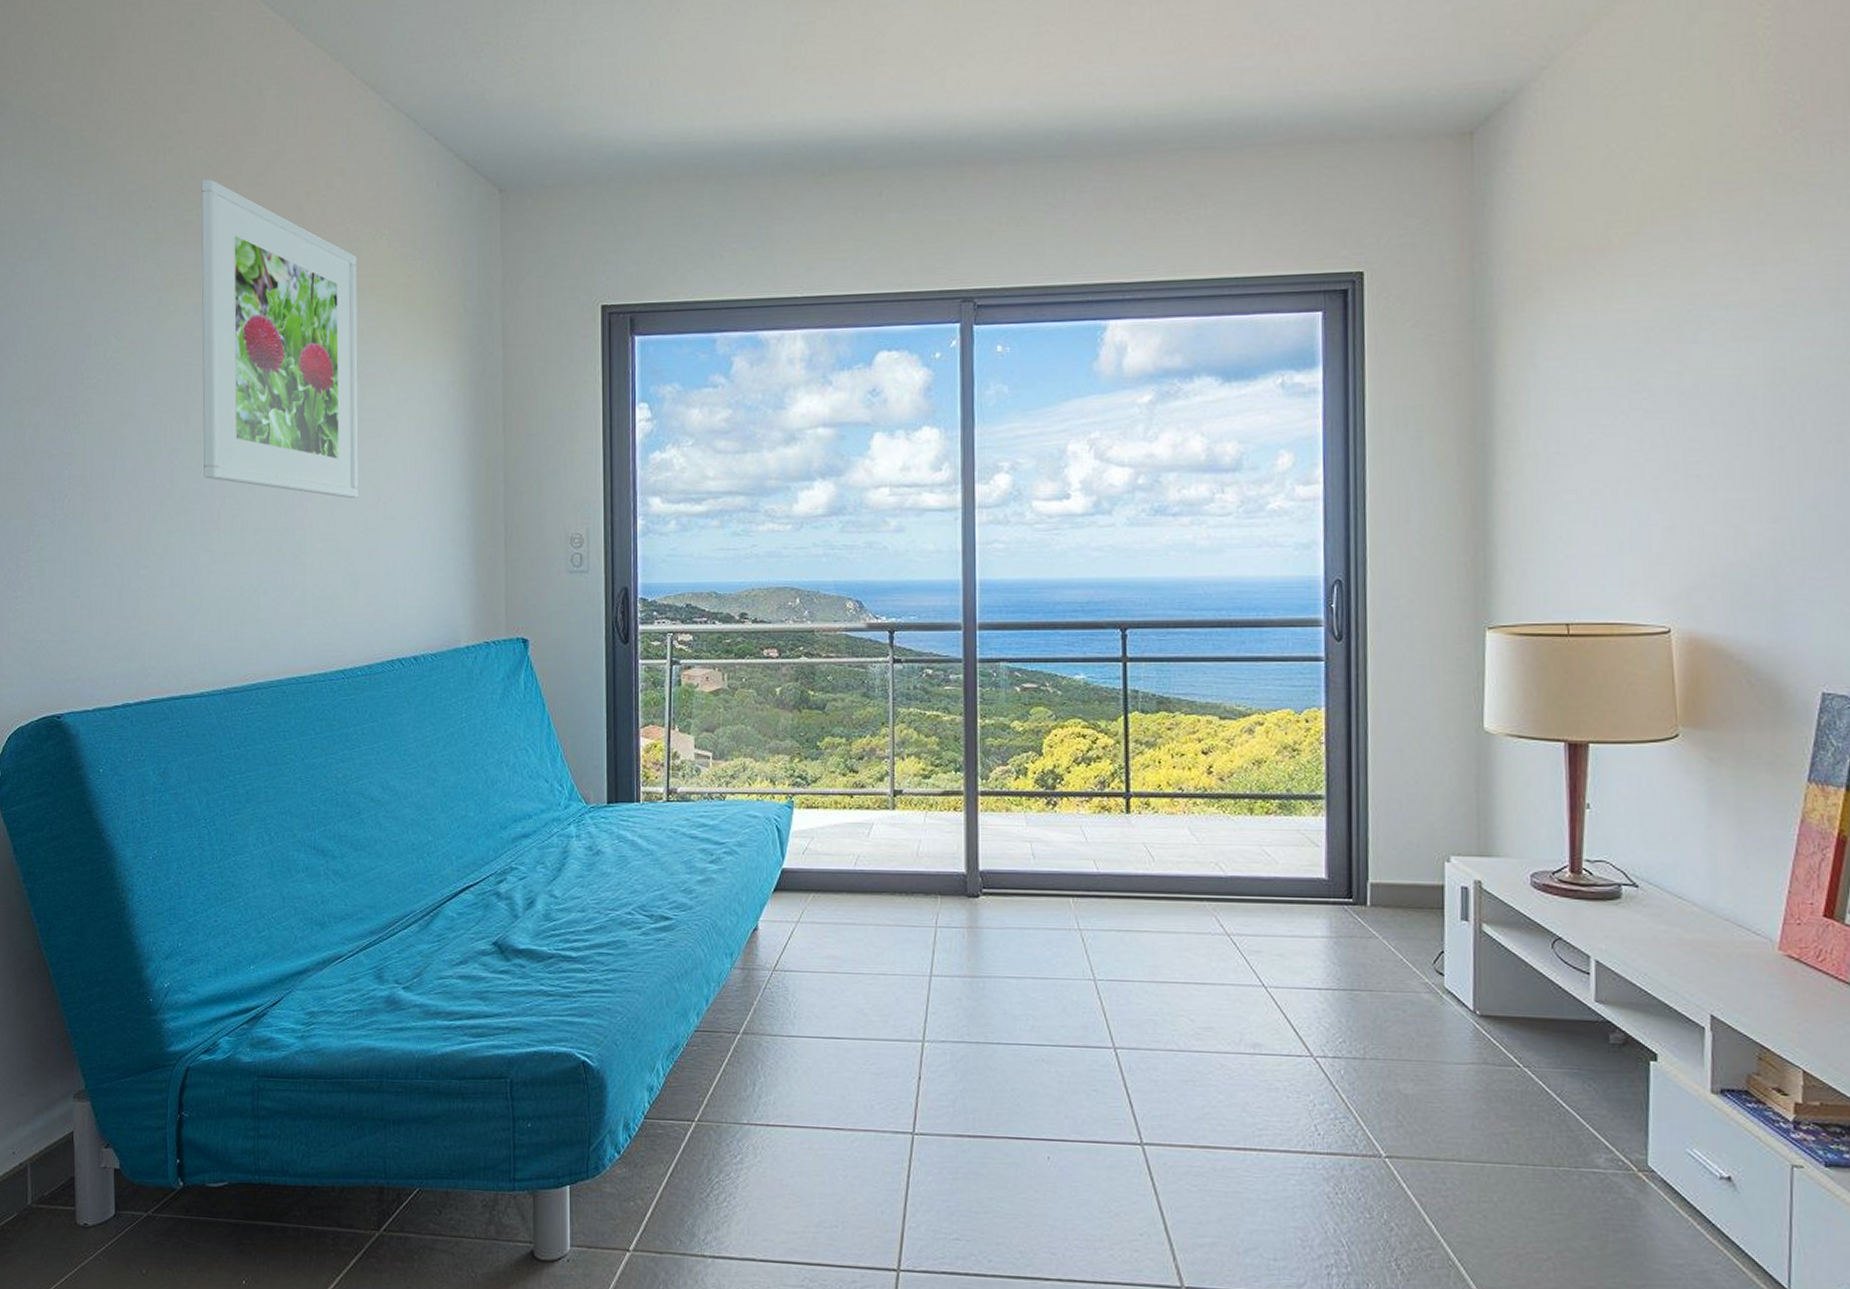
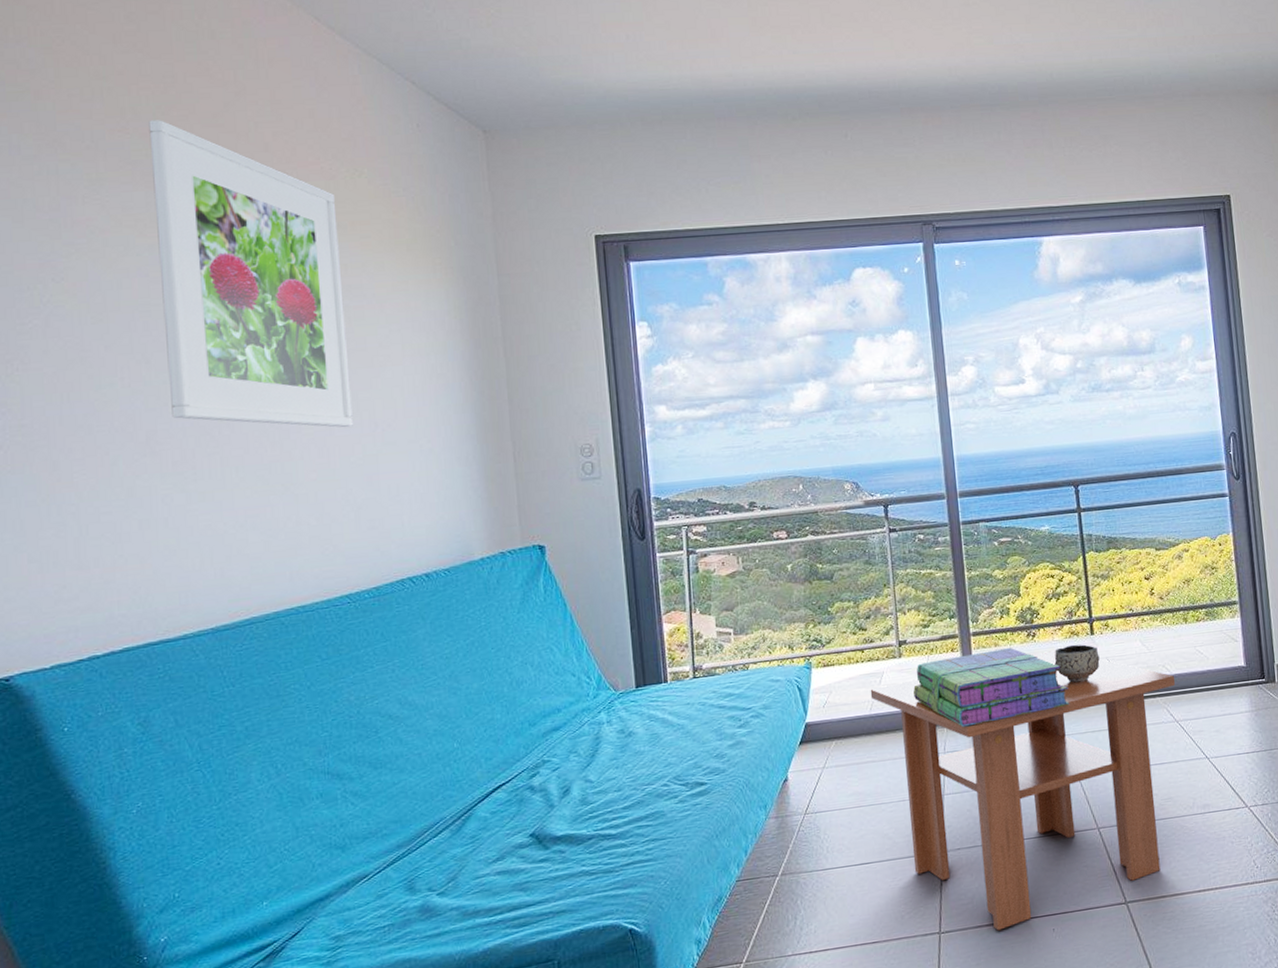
coffee table: none [856,826,1231,1145] -> present [870,650,1176,931]
stack of books: none [904,814,1092,901] -> present [912,647,1070,727]
ceramic bowl: none [1077,822,1135,869] -> present [1054,644,1100,683]

